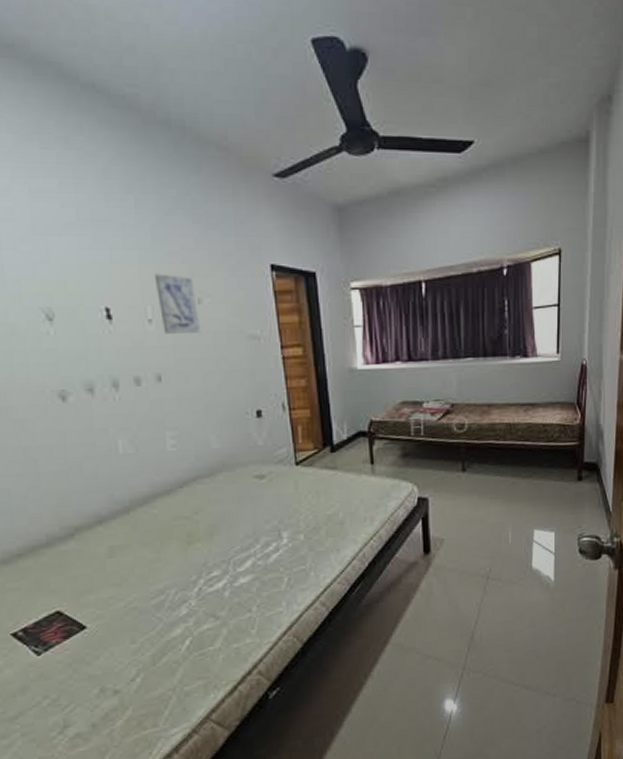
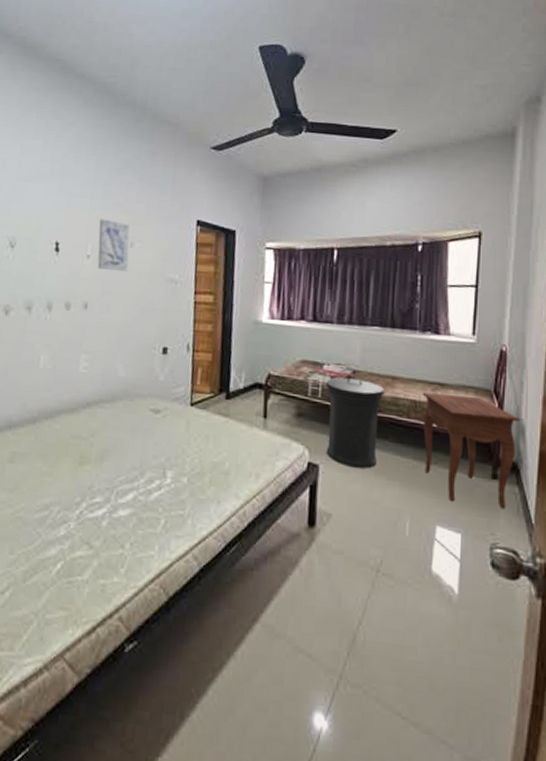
trash can: none [427,411,482,495] -> present [325,377,385,469]
side table: none [515,410,599,508] -> present [422,392,520,509]

